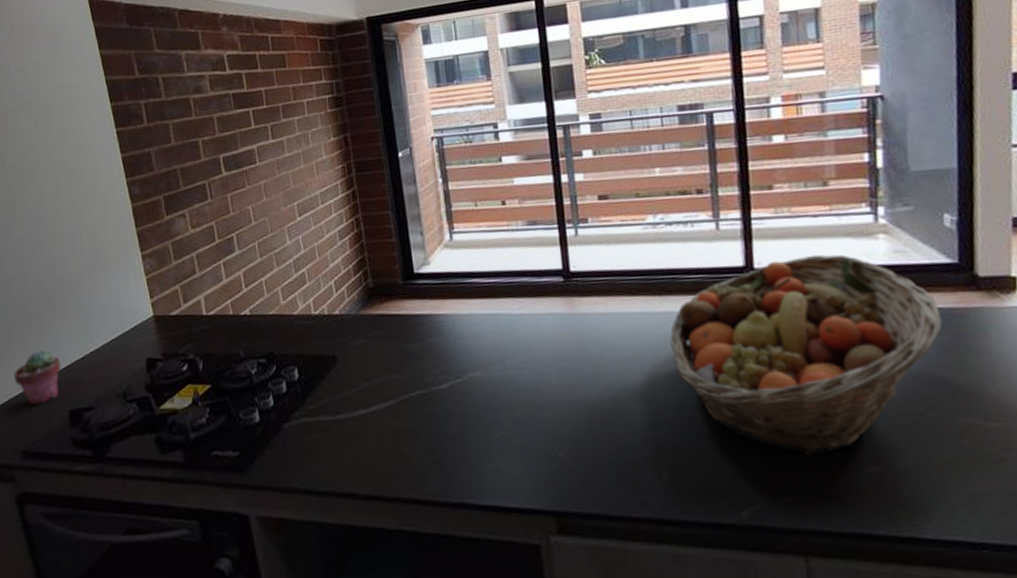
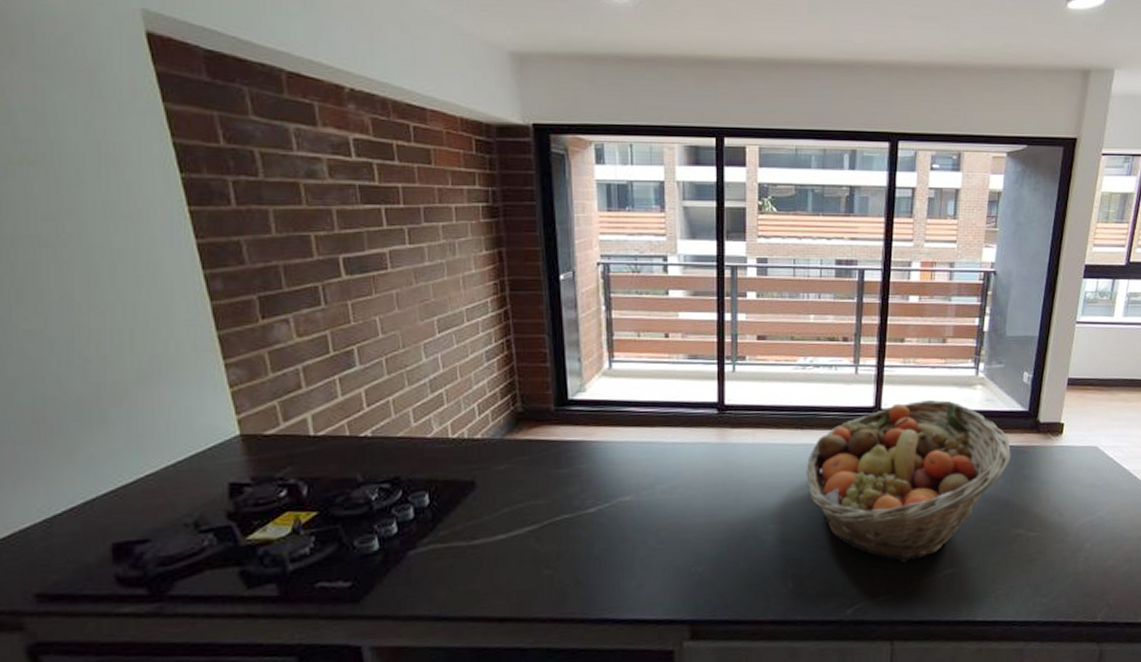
potted succulent: present [14,350,61,404] -> none [21,473,99,538]

